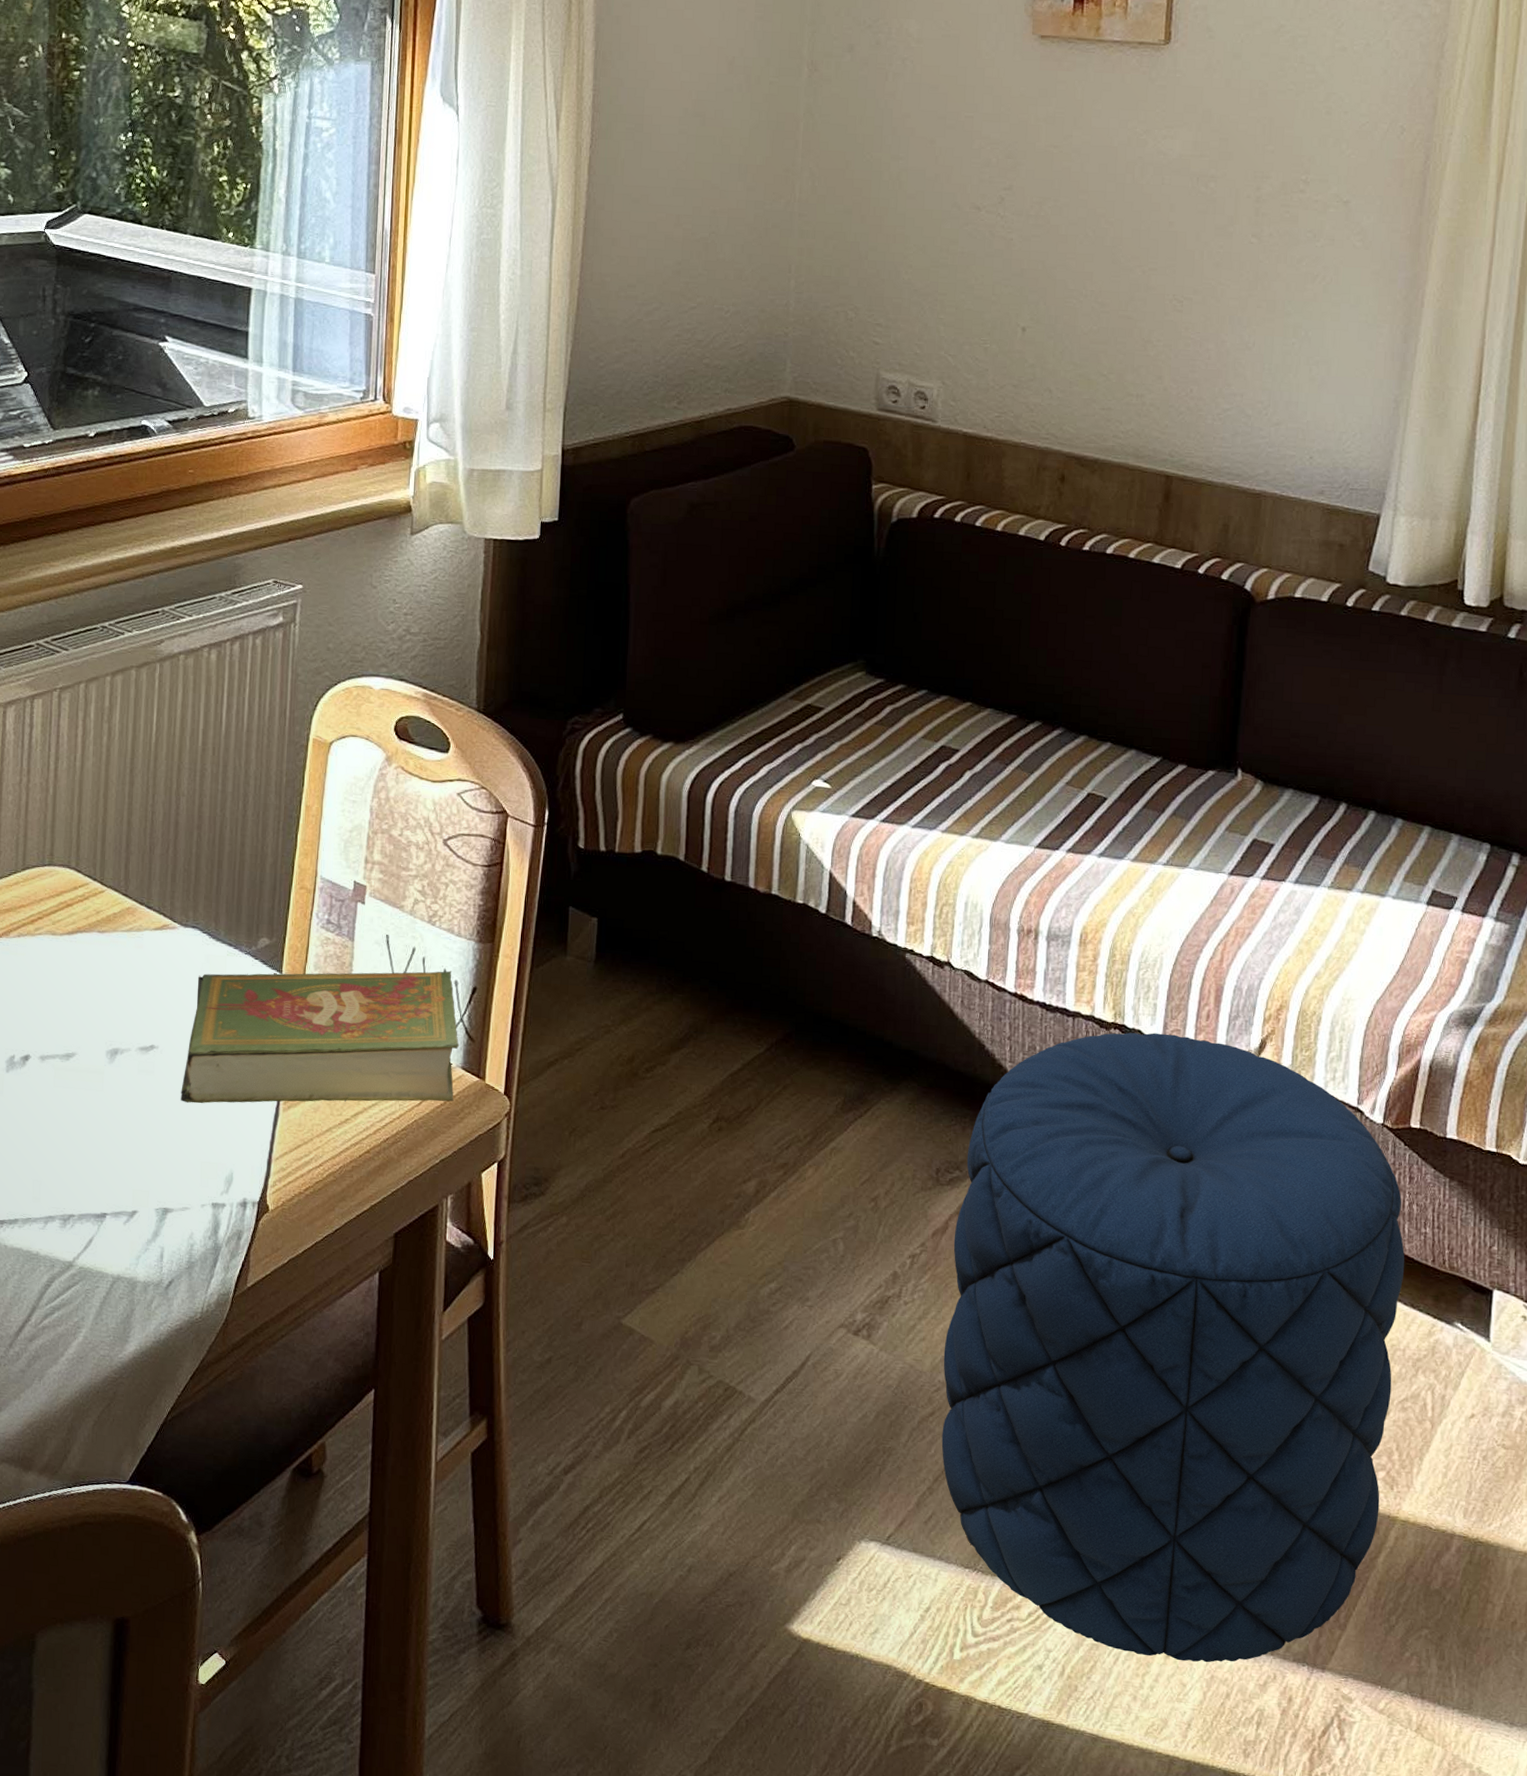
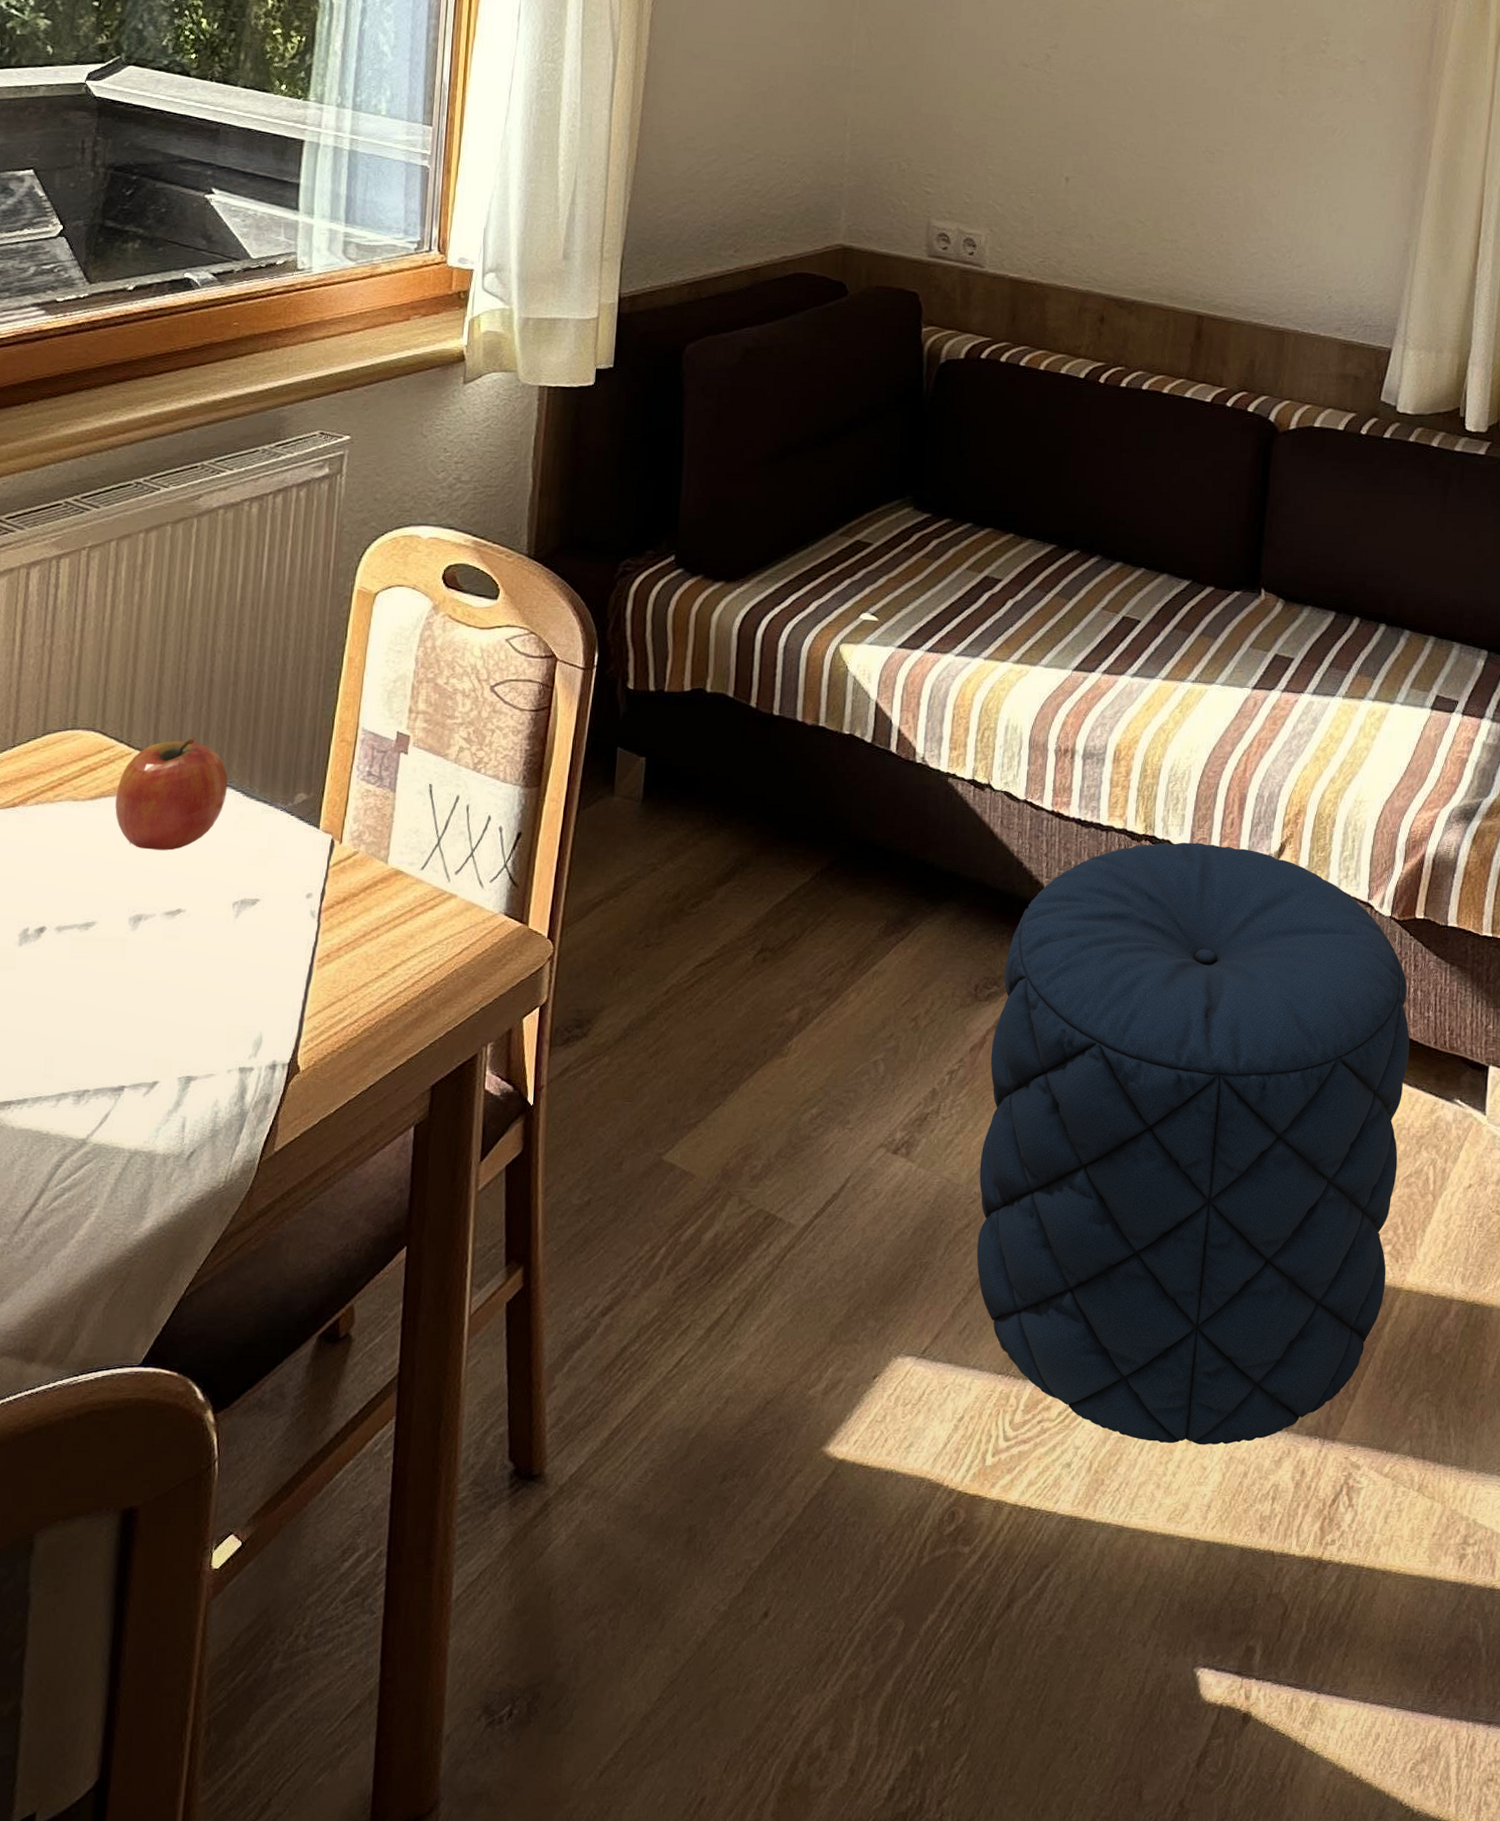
fruit: none [90,877,195,988] -> present [115,736,228,850]
book: present [180,971,460,1103] -> none [208,817,503,966]

